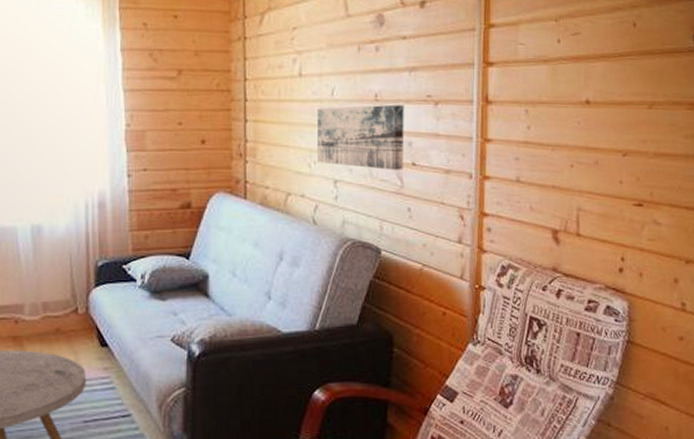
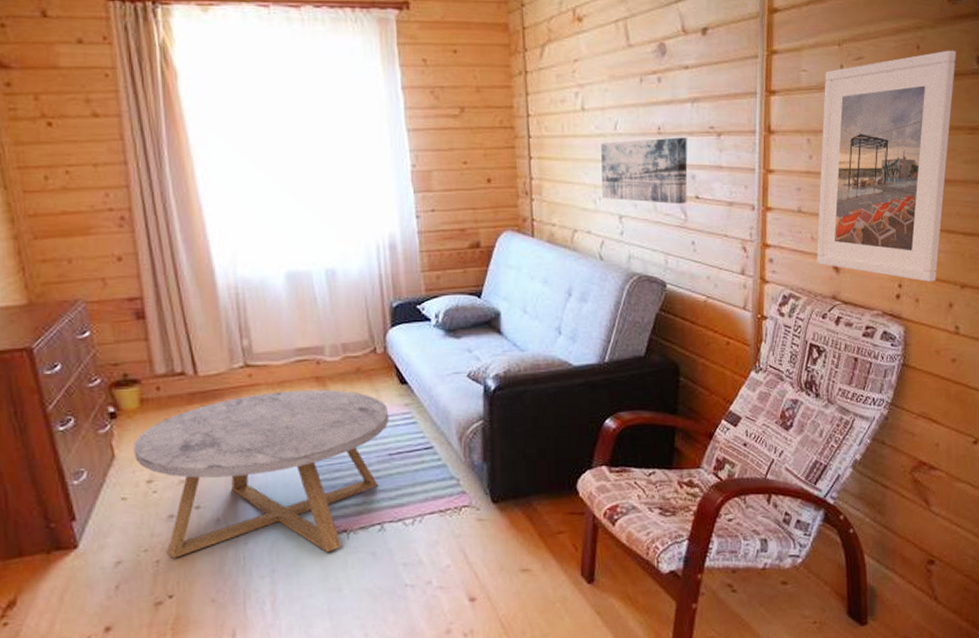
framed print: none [536,28,673,256] -> present [817,50,956,282]

